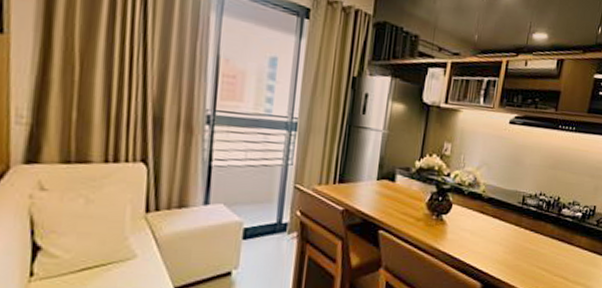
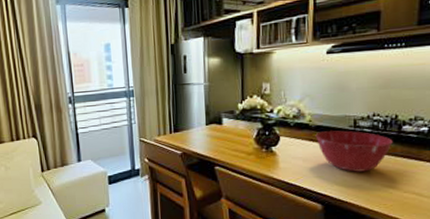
mixing bowl: none [486,204,553,251] -> present [315,130,393,172]

